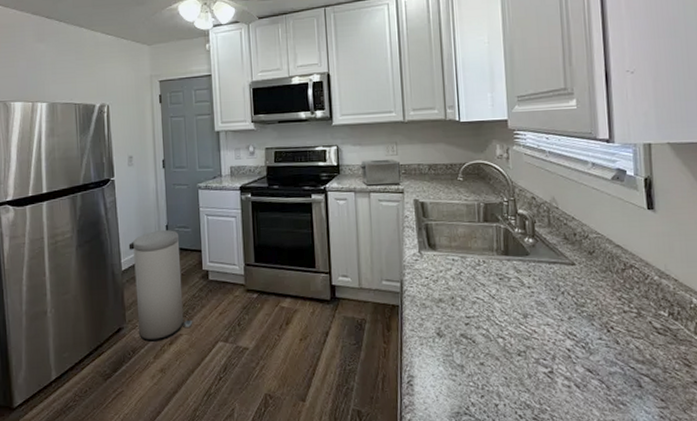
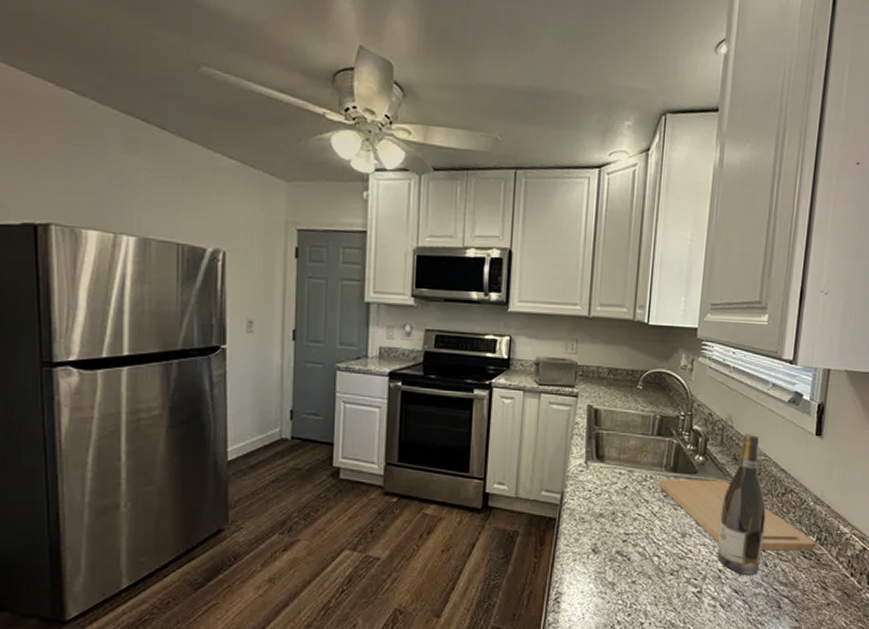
pedal bin: present [128,230,193,342] -> none [239,416,315,547]
cutting board: none [492,260,668,328] -> present [658,479,815,551]
wine bottle: none [559,213,611,354] -> present [717,434,766,575]

